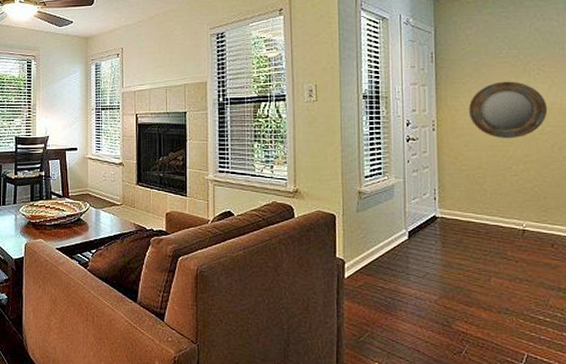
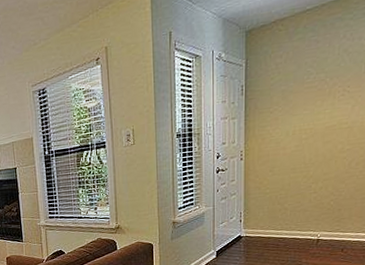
home mirror: present [468,81,548,139] -> none [274,105,349,161]

